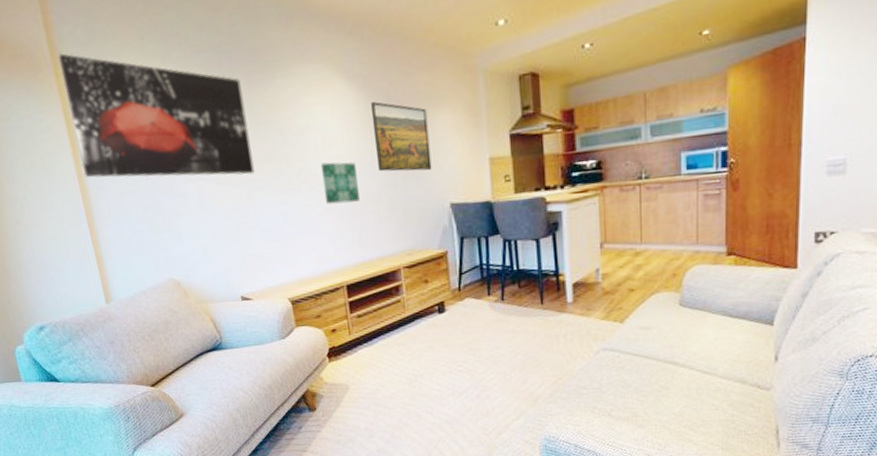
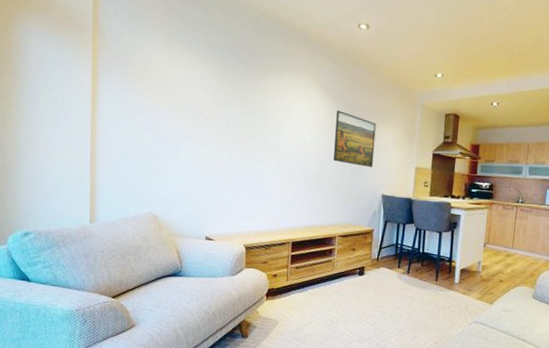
wall art: present [58,53,255,178] -> none [97,23,241,144]
wall art: present [320,162,360,205] -> none [288,146,317,180]

